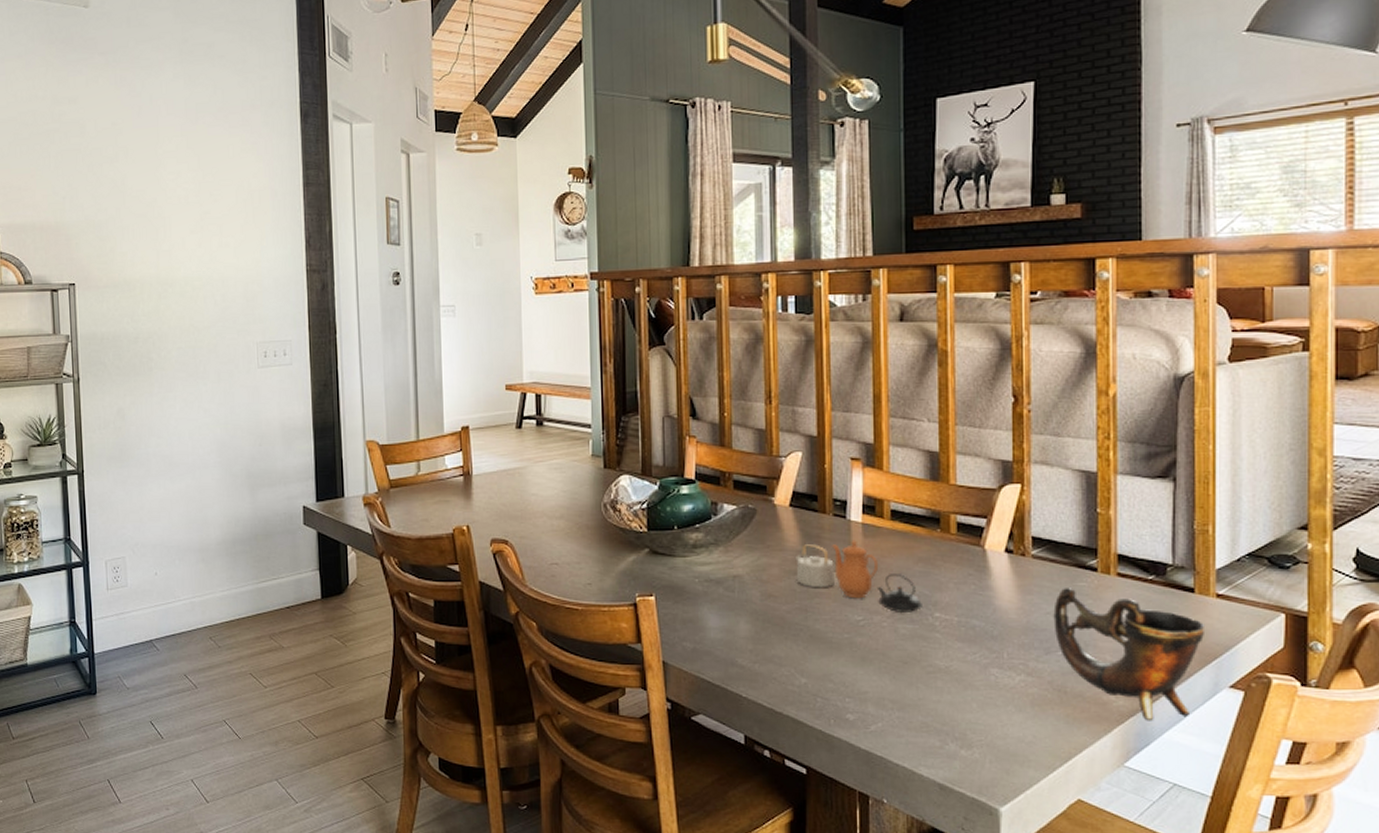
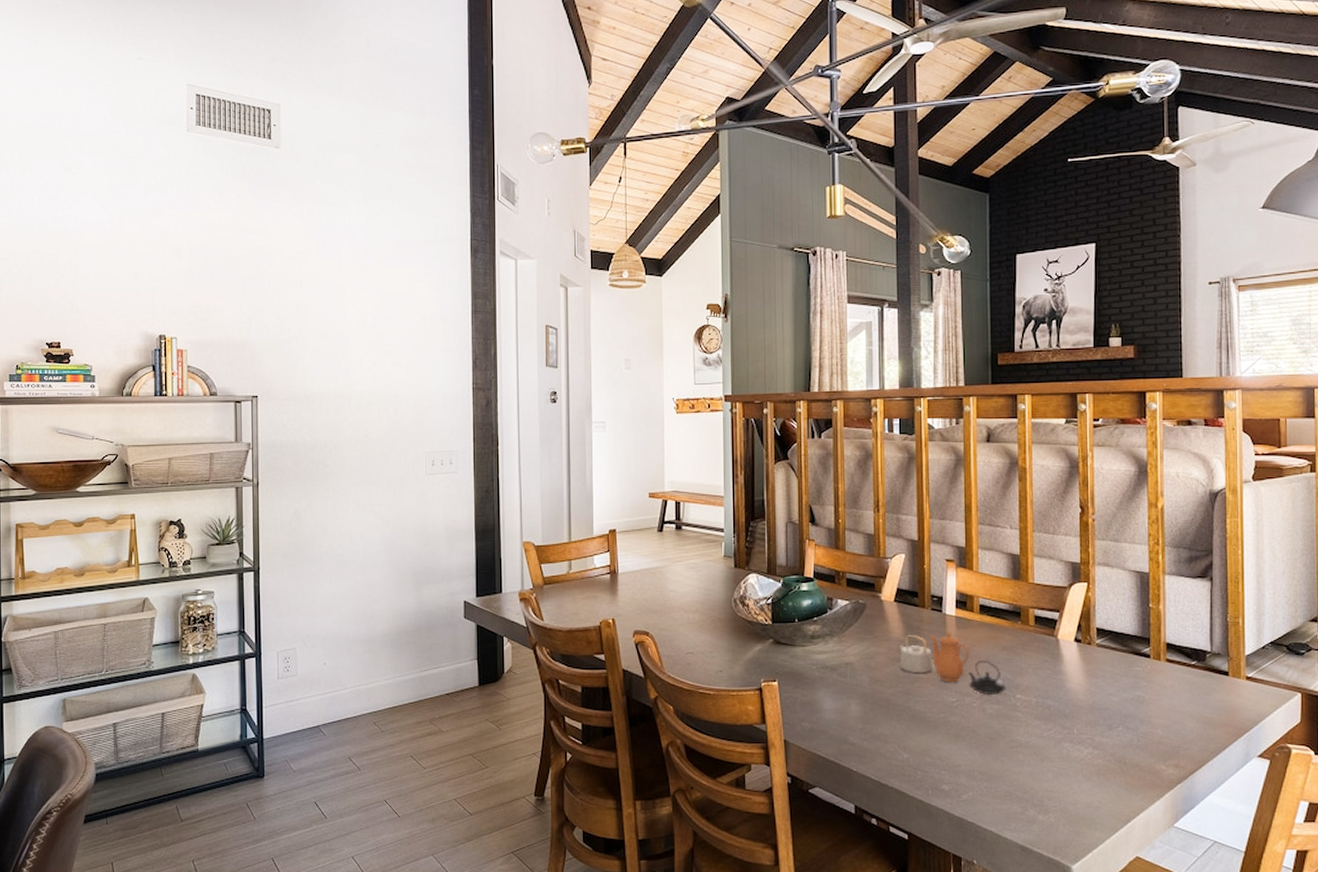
cup: present [1053,588,1206,721] -> none [1115,672,1238,787]

